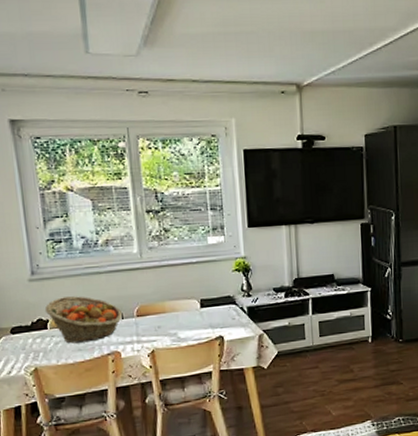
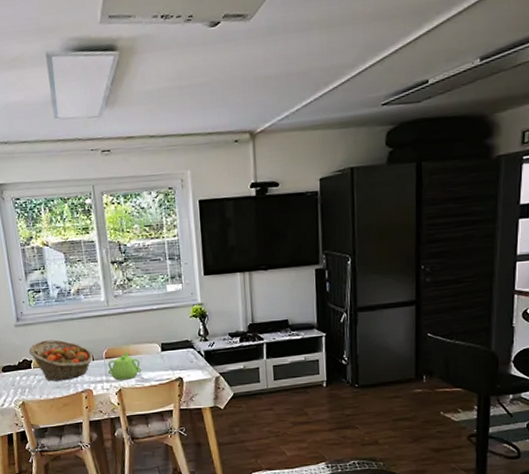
teapot: none [139,308,178,341] -> present [107,351,142,381]

